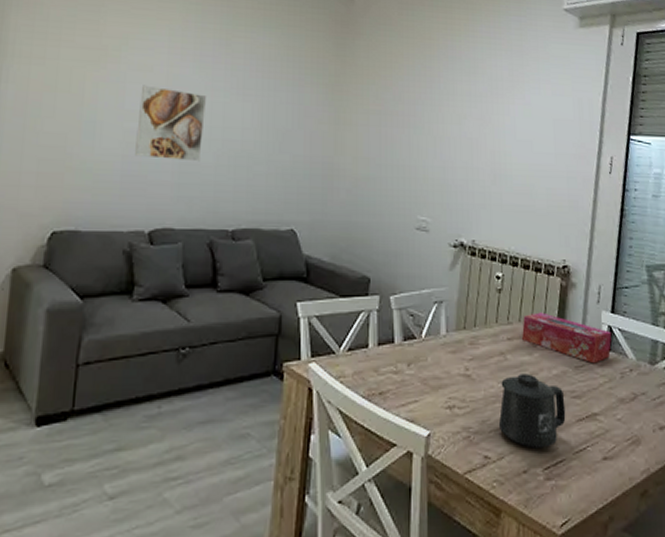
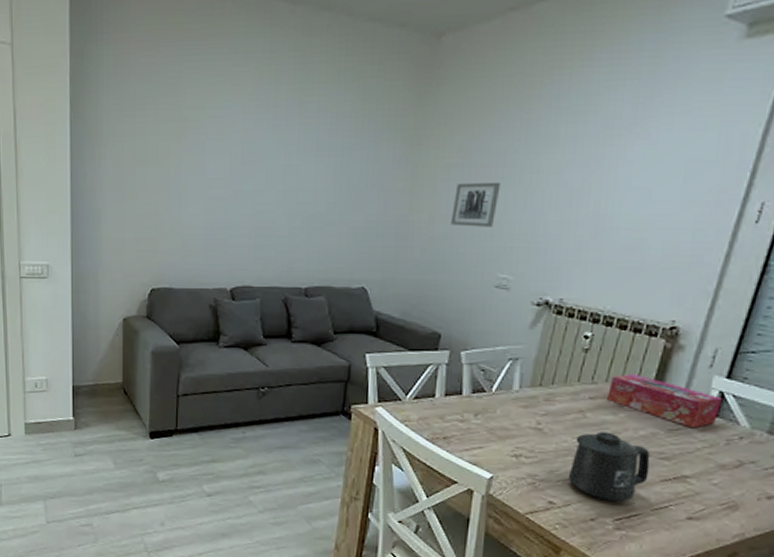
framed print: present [135,84,207,162] -> none [216,153,281,225]
wall art: none [373,129,413,171] -> present [451,181,501,227]

